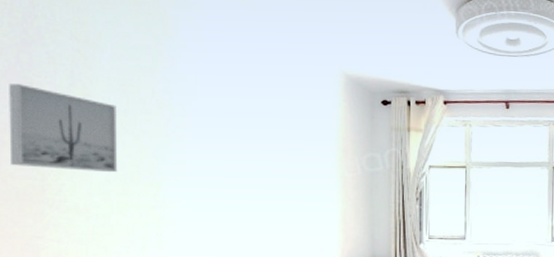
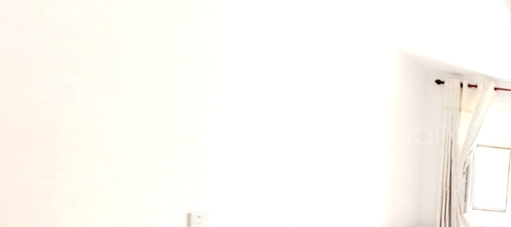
wall art: present [9,84,118,173] -> none [10,9,148,119]

